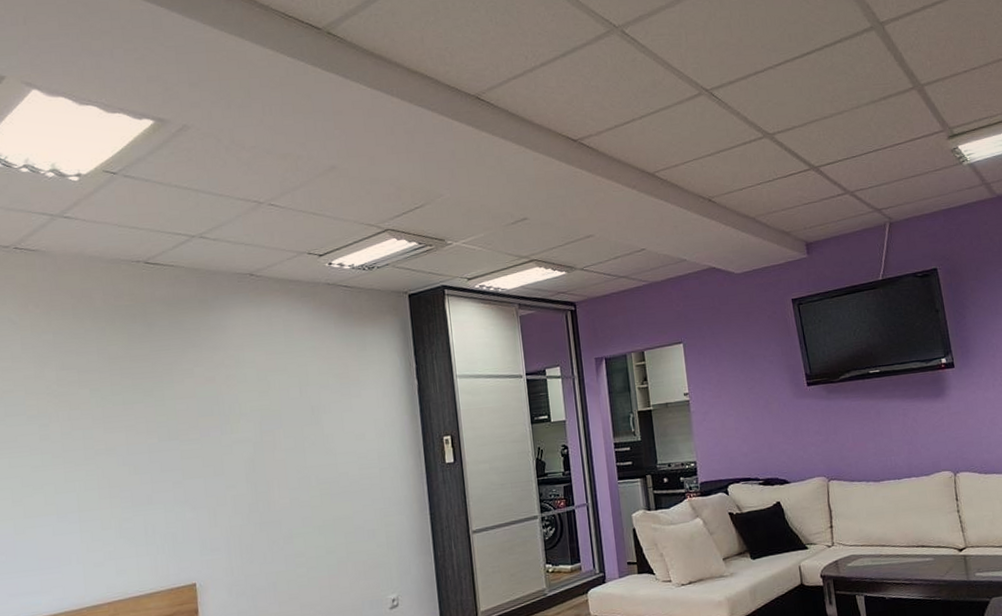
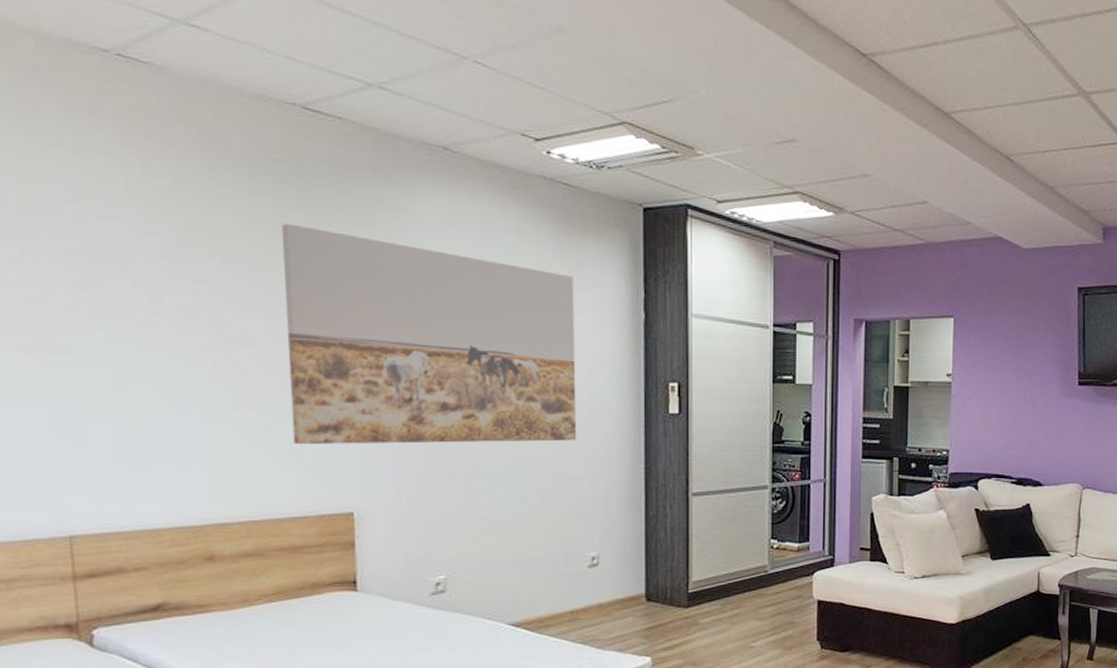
wall art: none [133,353,371,532] -> present [282,223,577,445]

